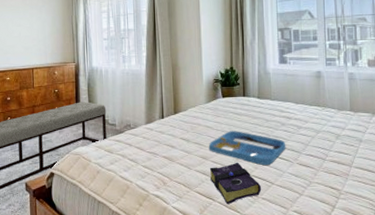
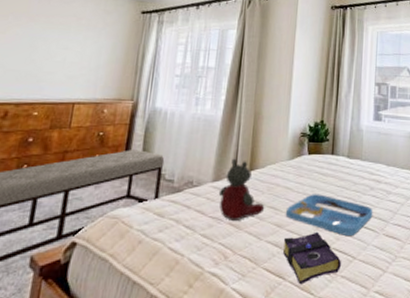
stuffed bear: none [152,104,191,155] -> present [218,158,265,222]

